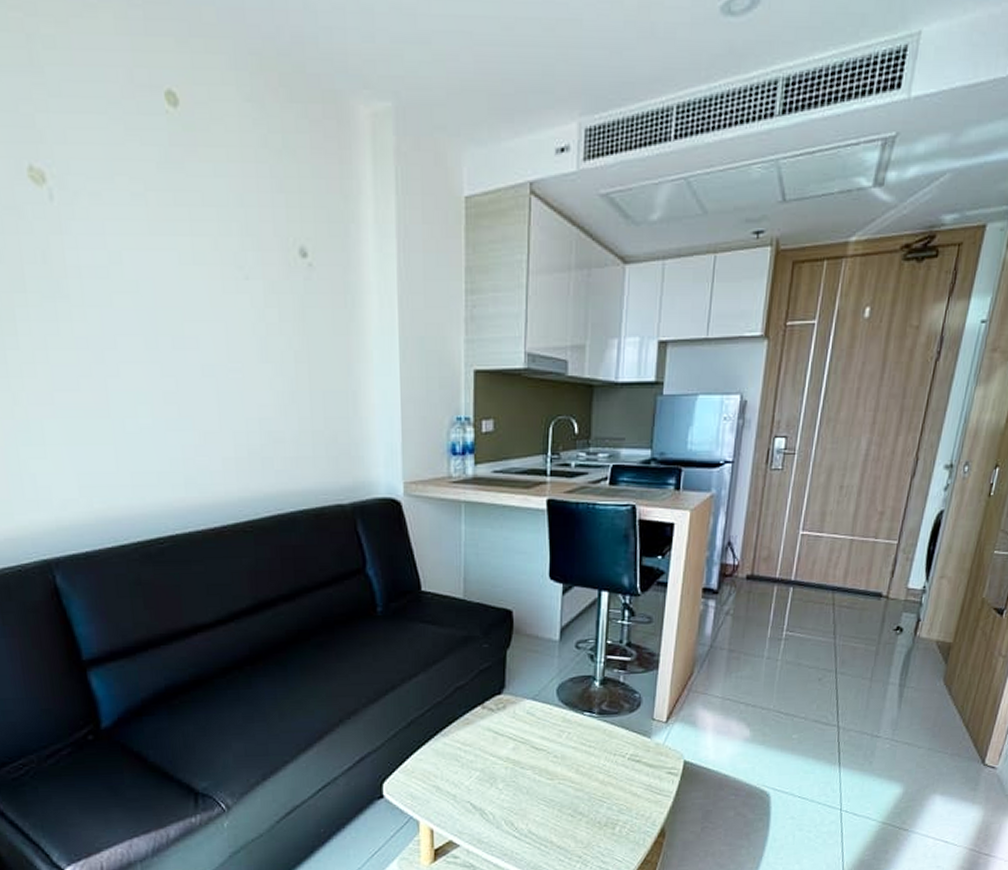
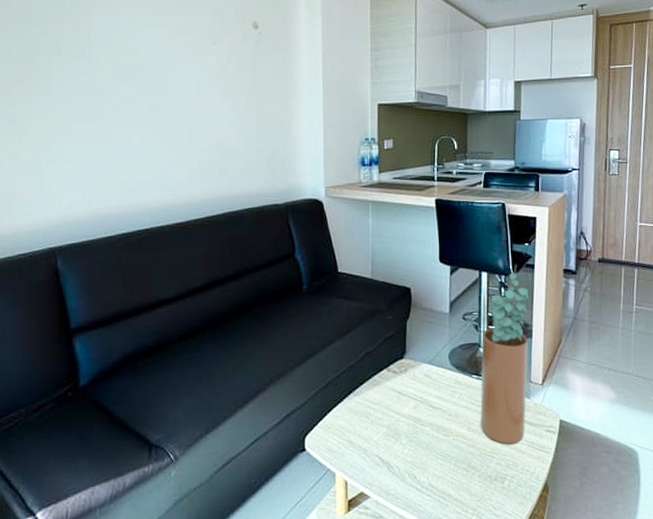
vase: none [591,581,659,789] -> present [480,264,530,445]

